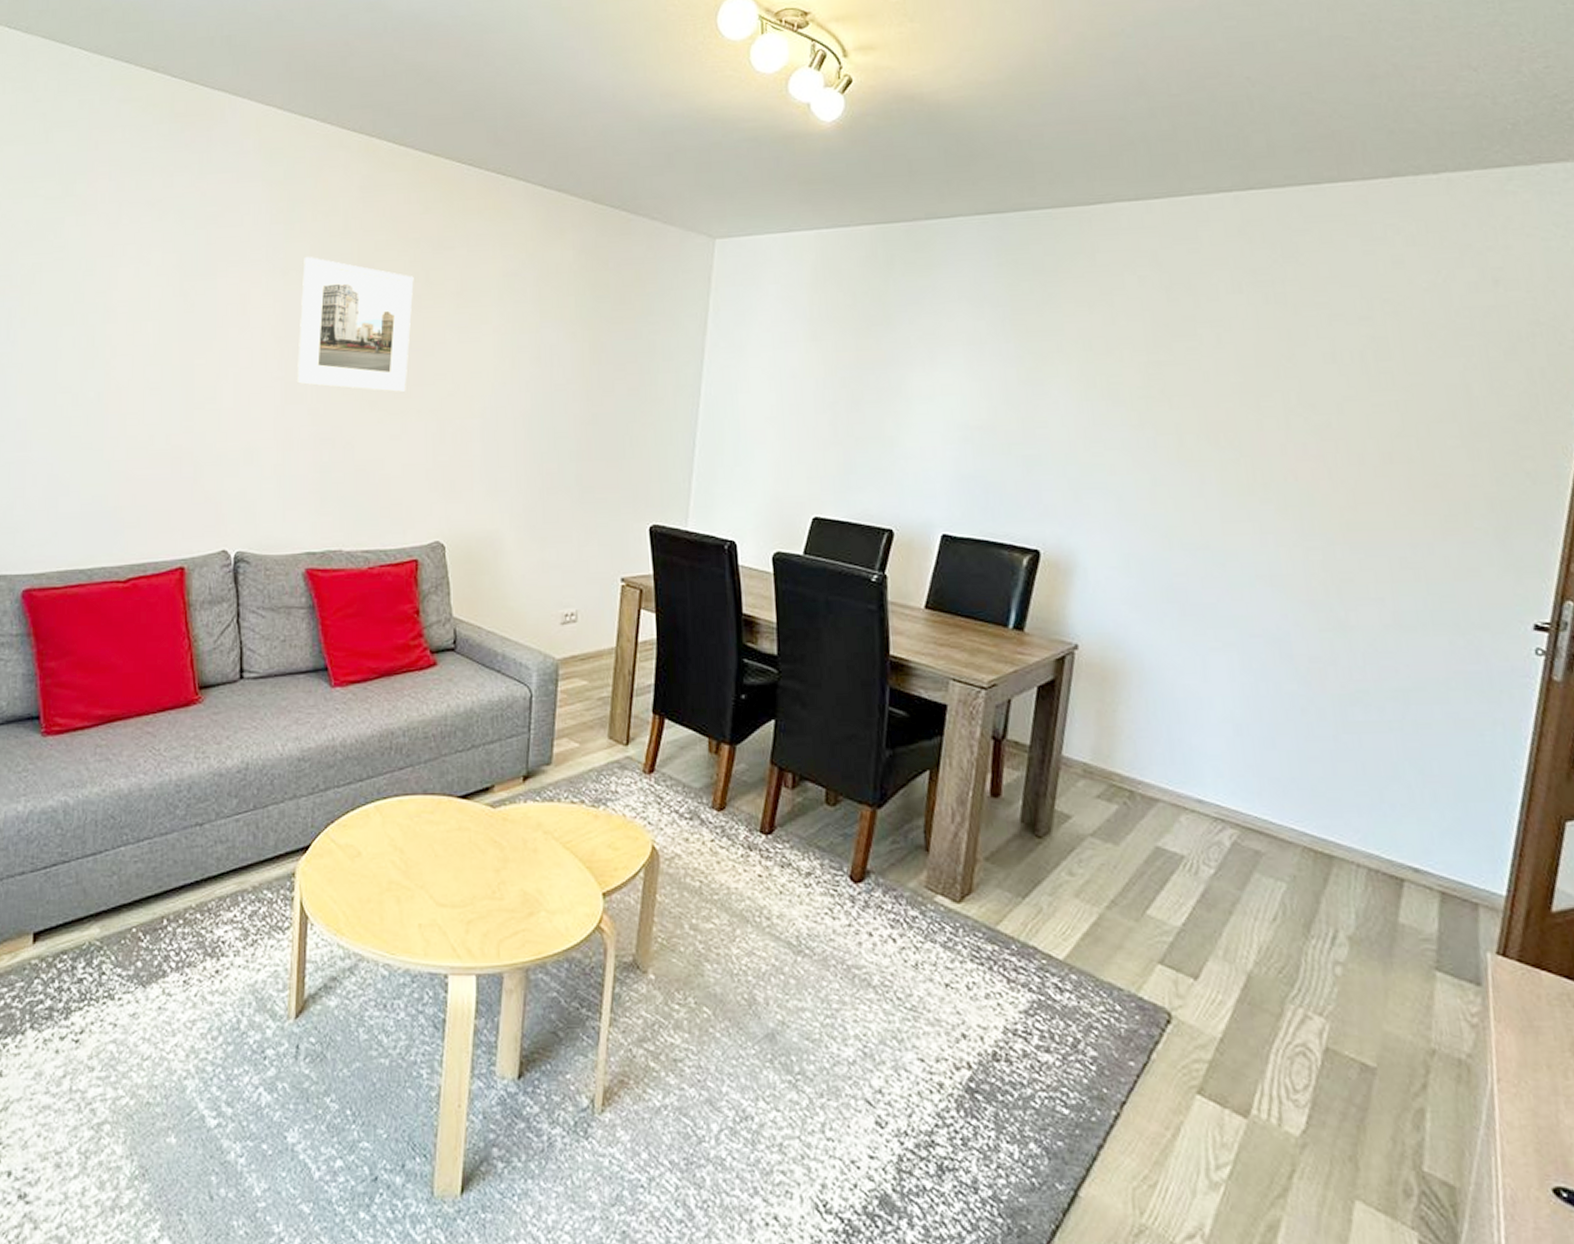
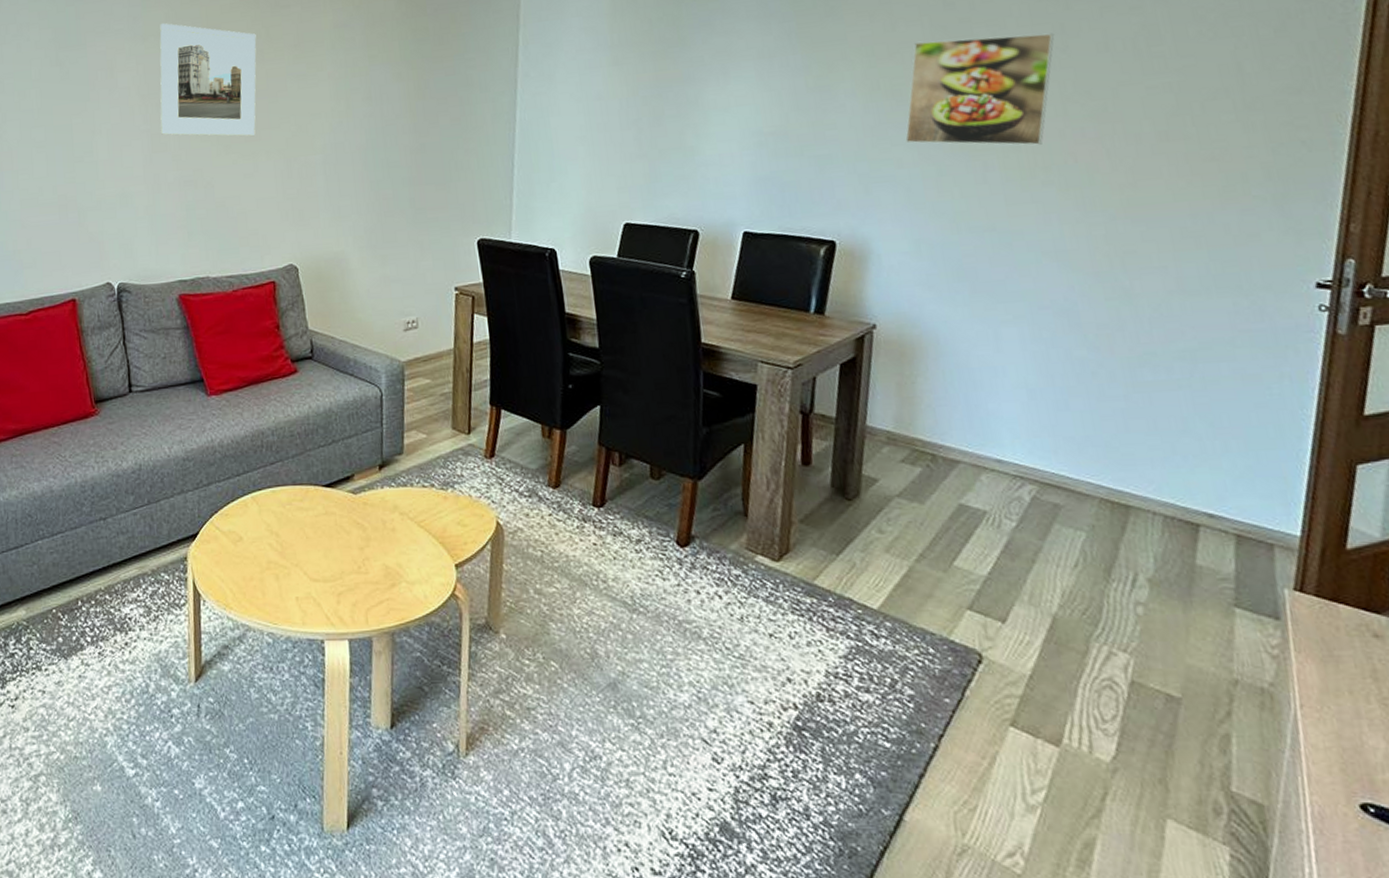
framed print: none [1120,338,1281,459] -> present [905,33,1055,146]

